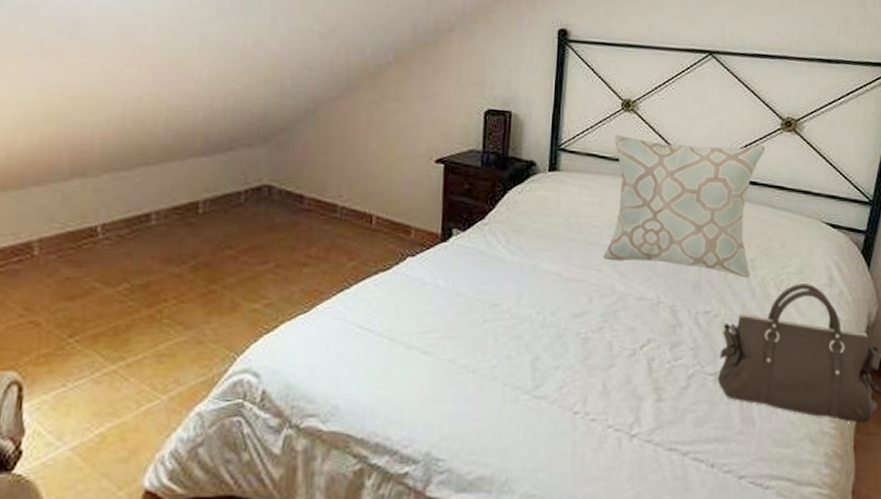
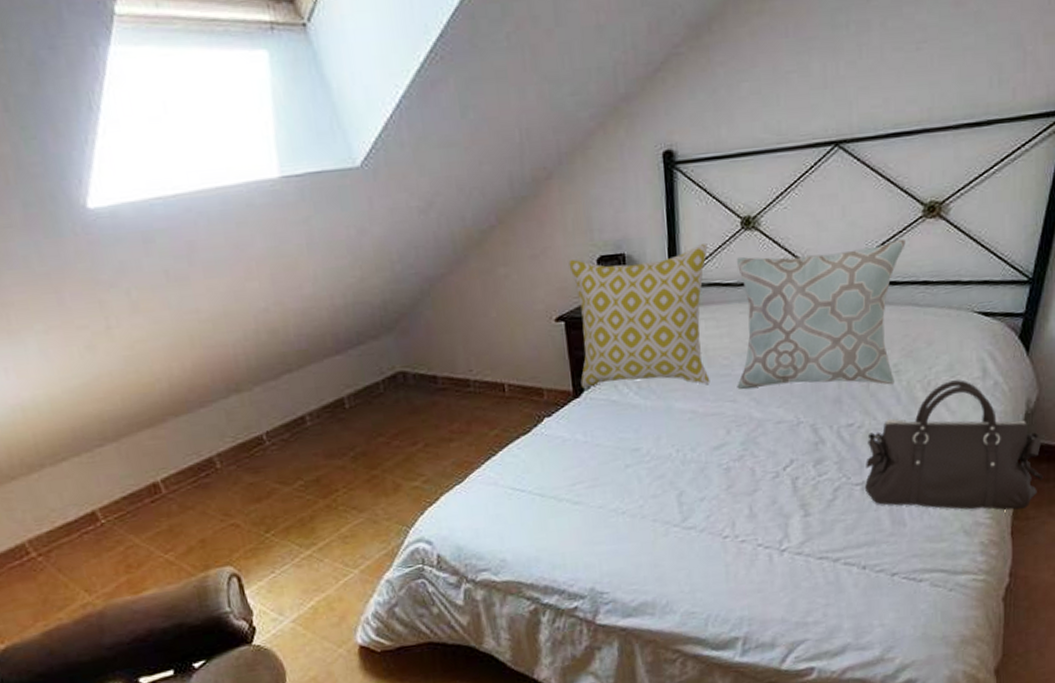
pillow: none [450,108,590,249] -> present [568,242,710,389]

